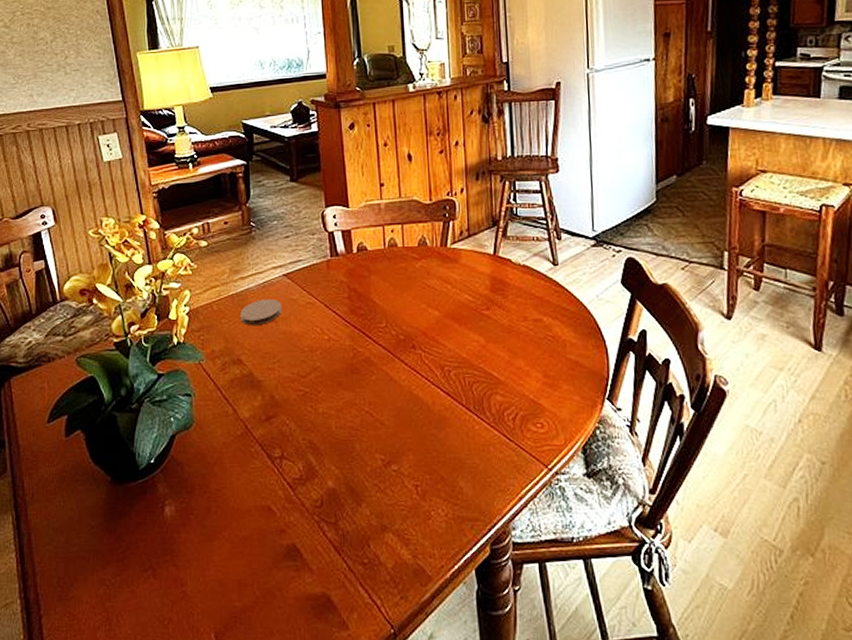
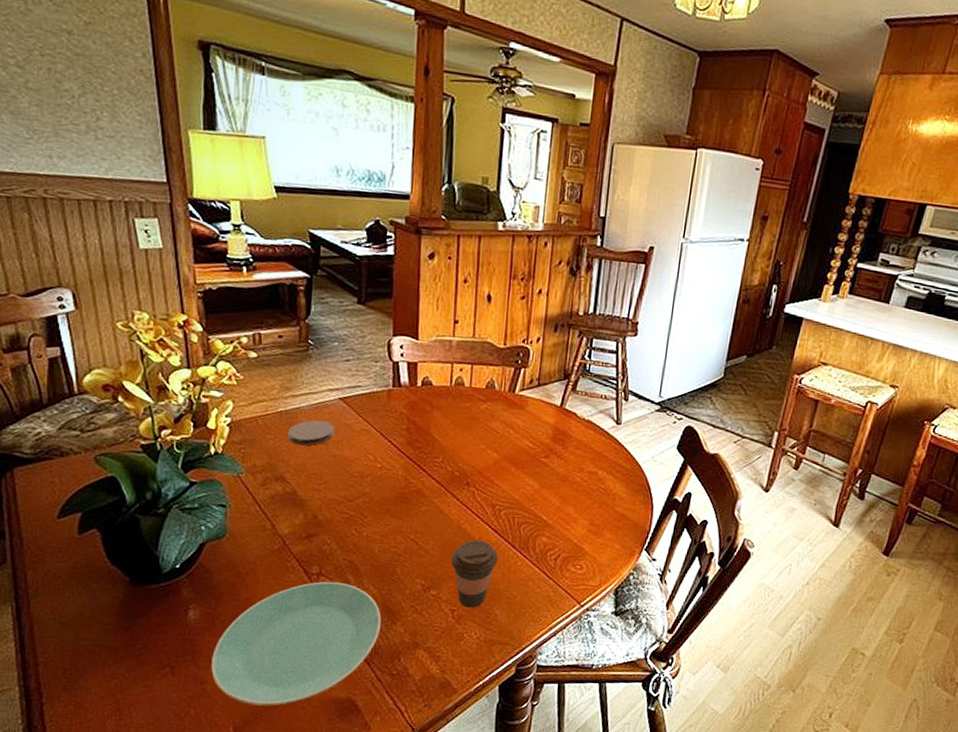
plate: none [189,464,346,607] -> present [211,581,381,706]
coffee cup: none [407,406,455,482] -> present [451,539,499,608]

